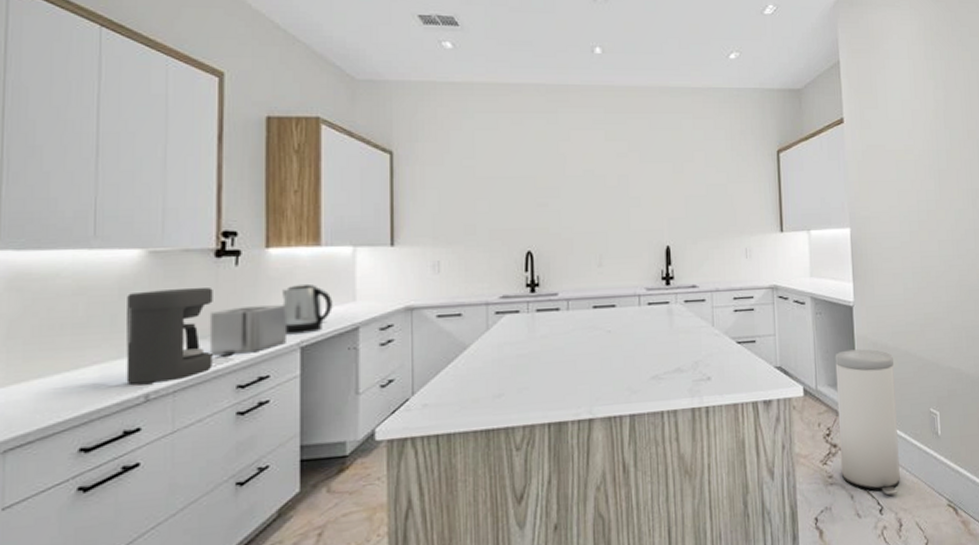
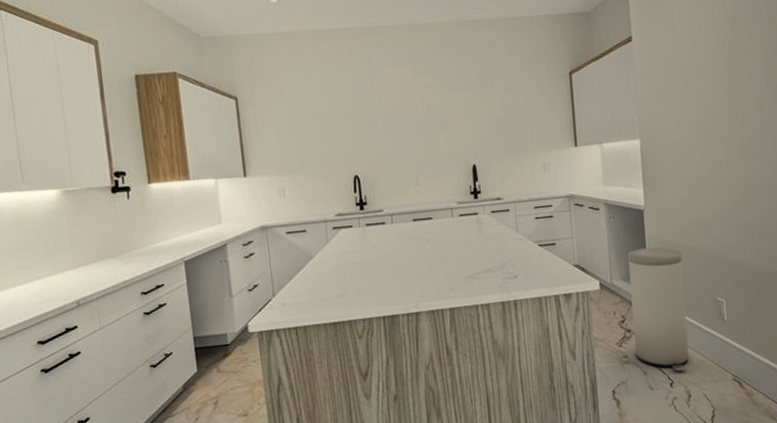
coffee maker: present [126,288,213,385] -> none [53,217,122,294]
toaster: present [209,305,288,356] -> none [114,228,174,270]
kettle: present [283,283,333,335] -> none [165,211,205,252]

